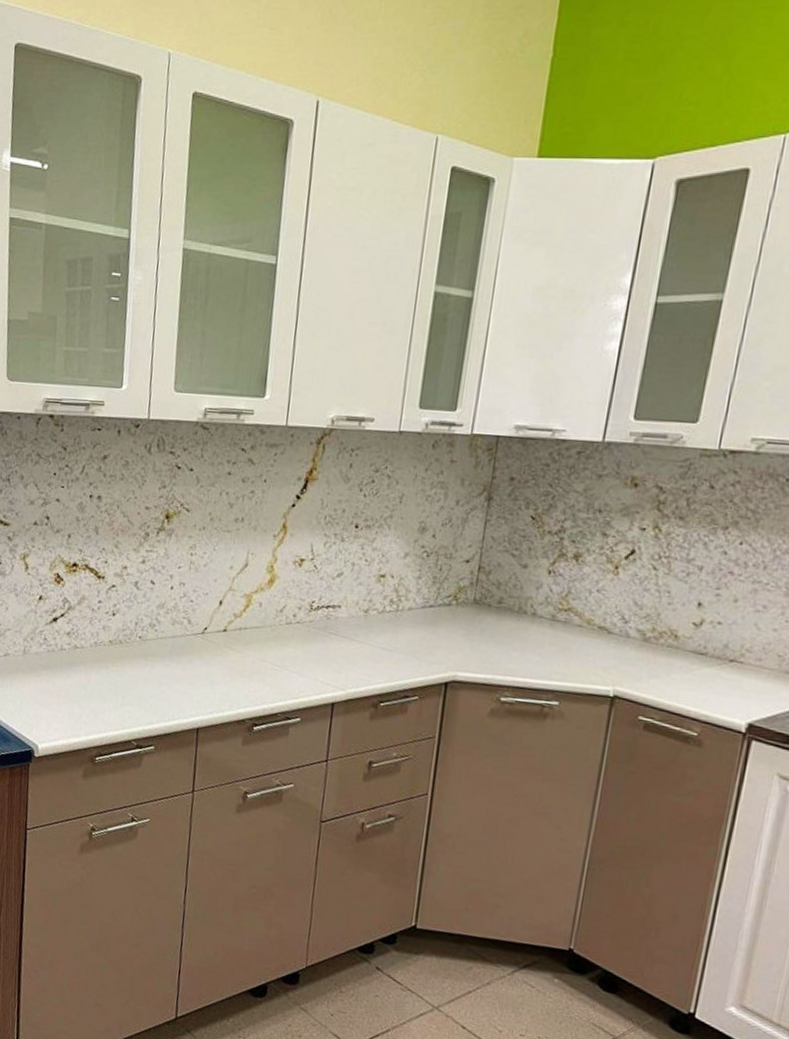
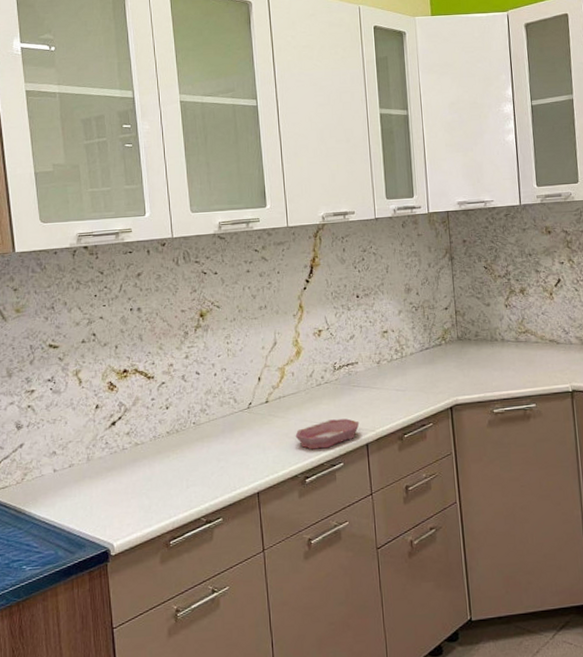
bowl: none [250,665,329,698] -> present [295,418,360,450]

